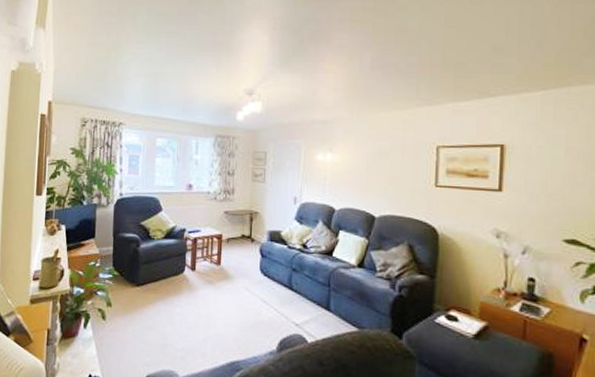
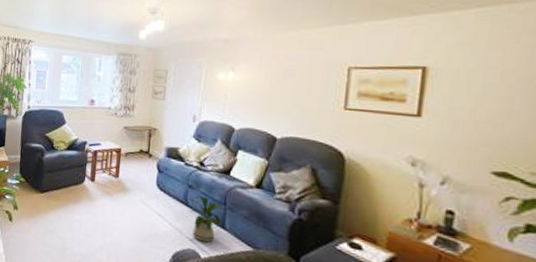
house plant: none [295,278,330,326] -> present [190,195,225,243]

